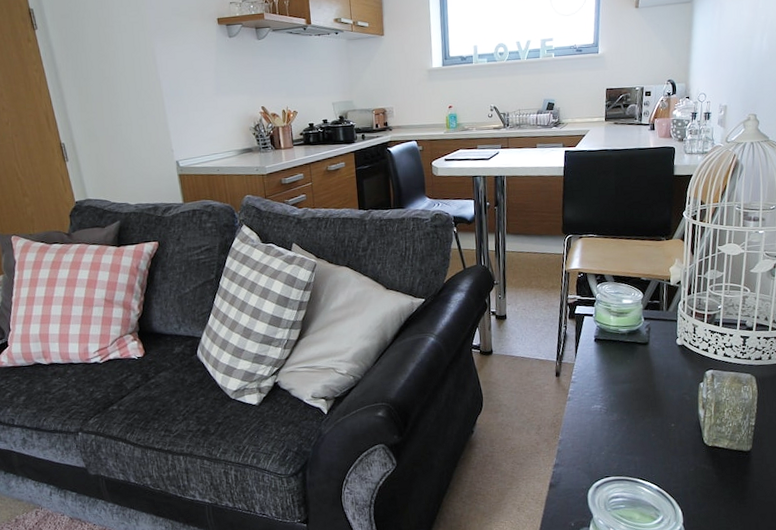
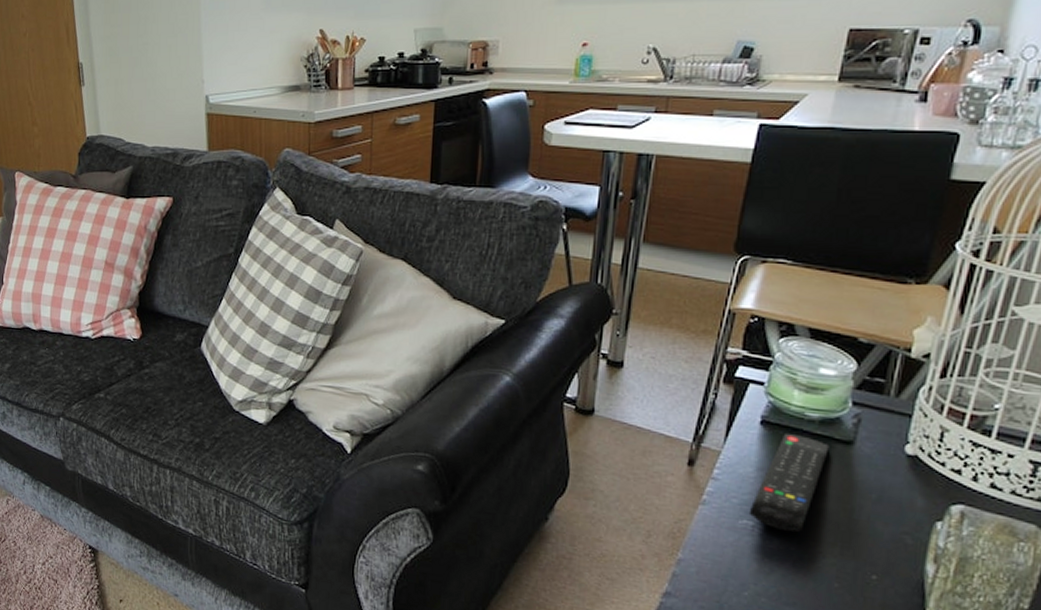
remote control: none [596,344,636,408] -> present [748,432,830,533]

